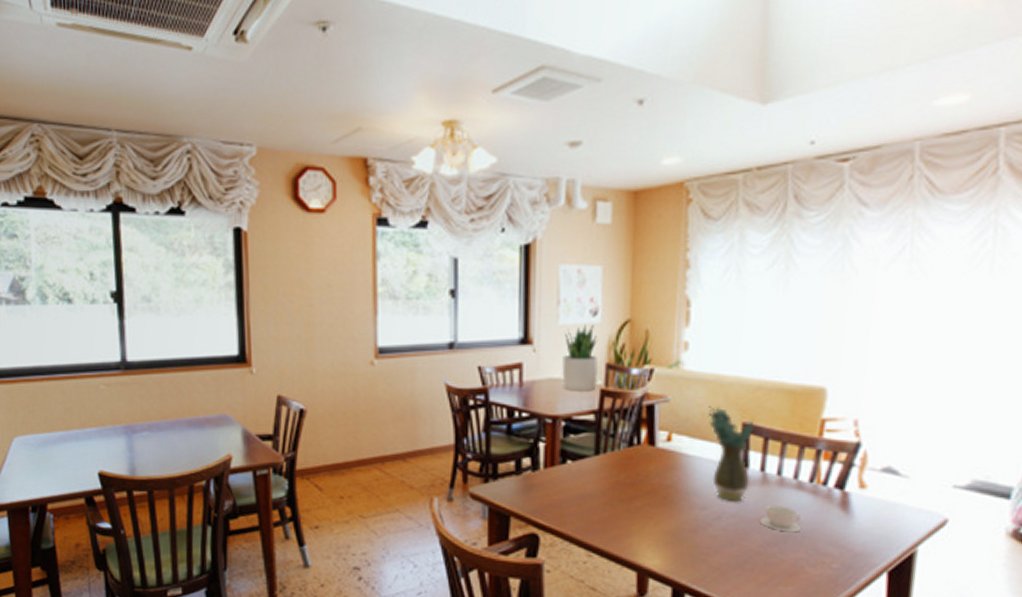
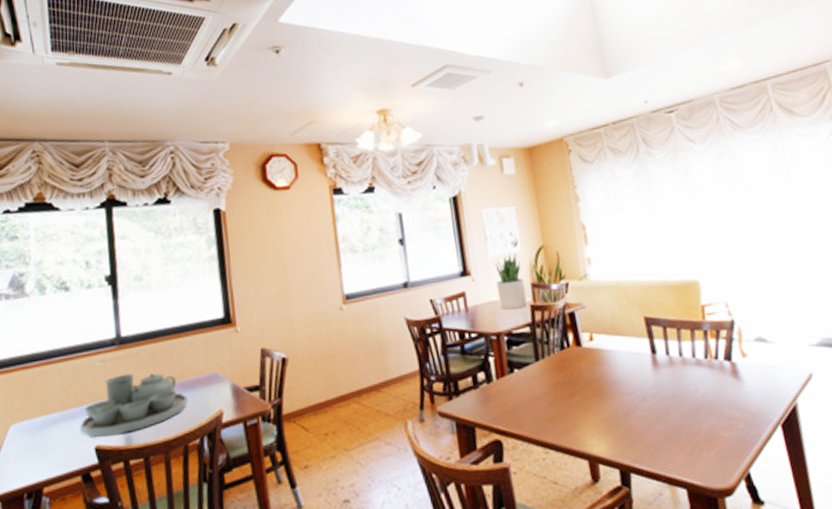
tea set: none [83,402,195,464] -> present [80,373,188,437]
vase: present [708,406,755,503] -> none [616,306,661,385]
teacup: present [760,504,802,533] -> none [675,381,709,404]

